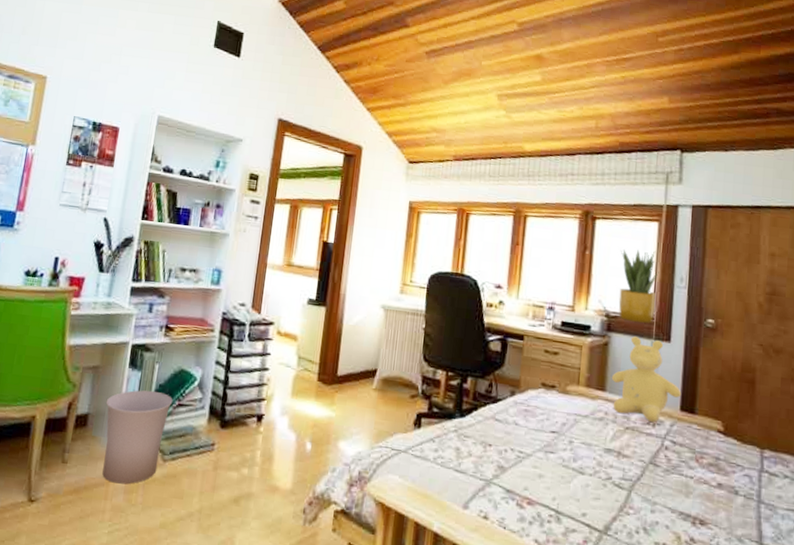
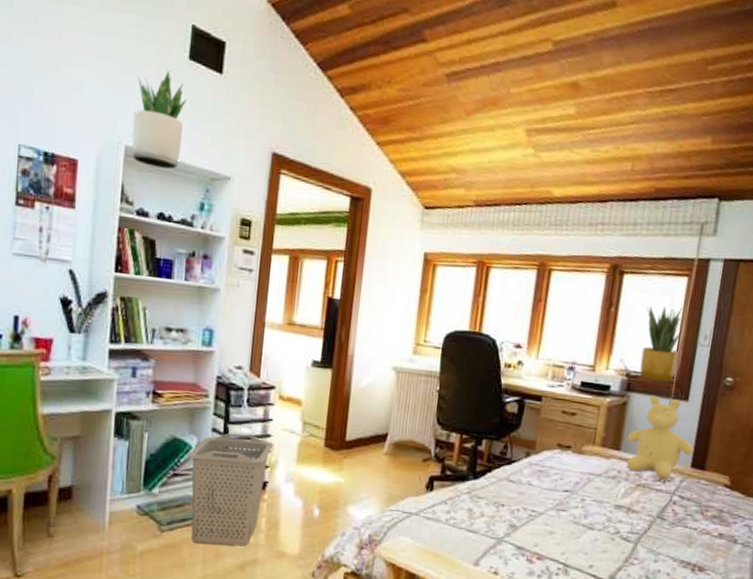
waste bin: present [102,390,173,484] -> none [91,460,167,556]
planter: none [163,56,211,134] -> present [132,71,187,170]
laundry basket: none [191,366,271,479] -> present [186,433,274,546]

